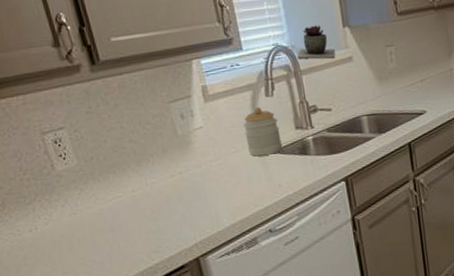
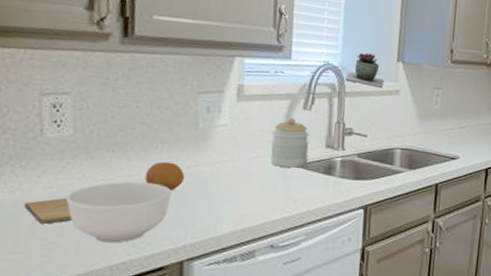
cutting board: none [59,220,99,246] -> present [24,197,72,224]
bowl: none [88,193,174,253] -> present [65,181,171,243]
fruit: none [145,171,180,198] -> present [144,161,185,191]

